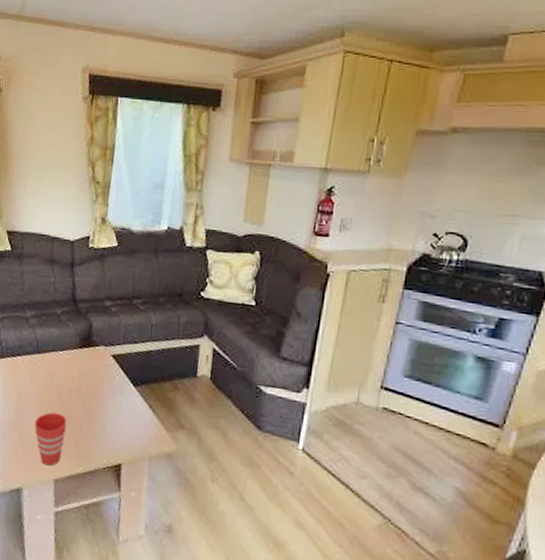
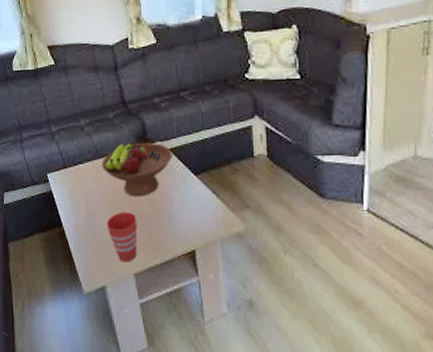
fruit bowl: none [40,342,115,400] -> present [101,142,172,197]

